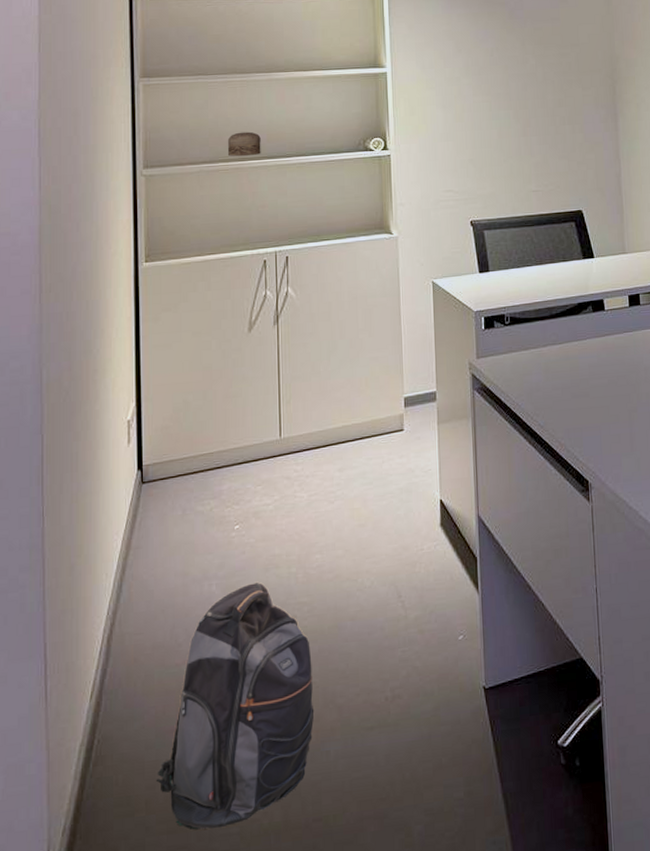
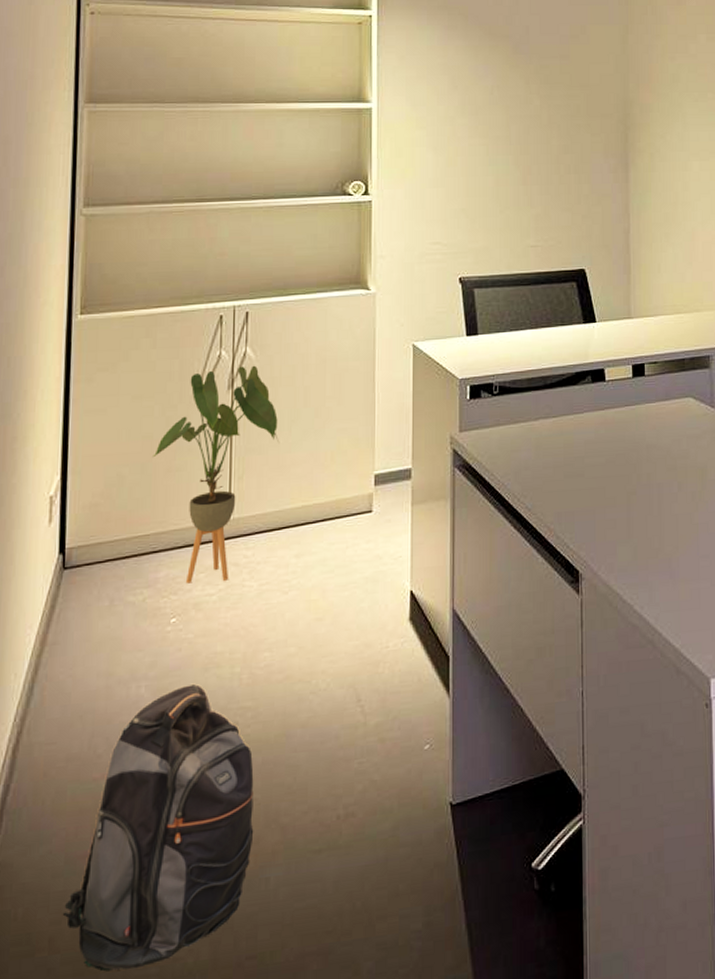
house plant: none [212,303,321,495] -> present [153,365,280,584]
decorative box: present [227,131,261,157] -> none [183,169,223,197]

